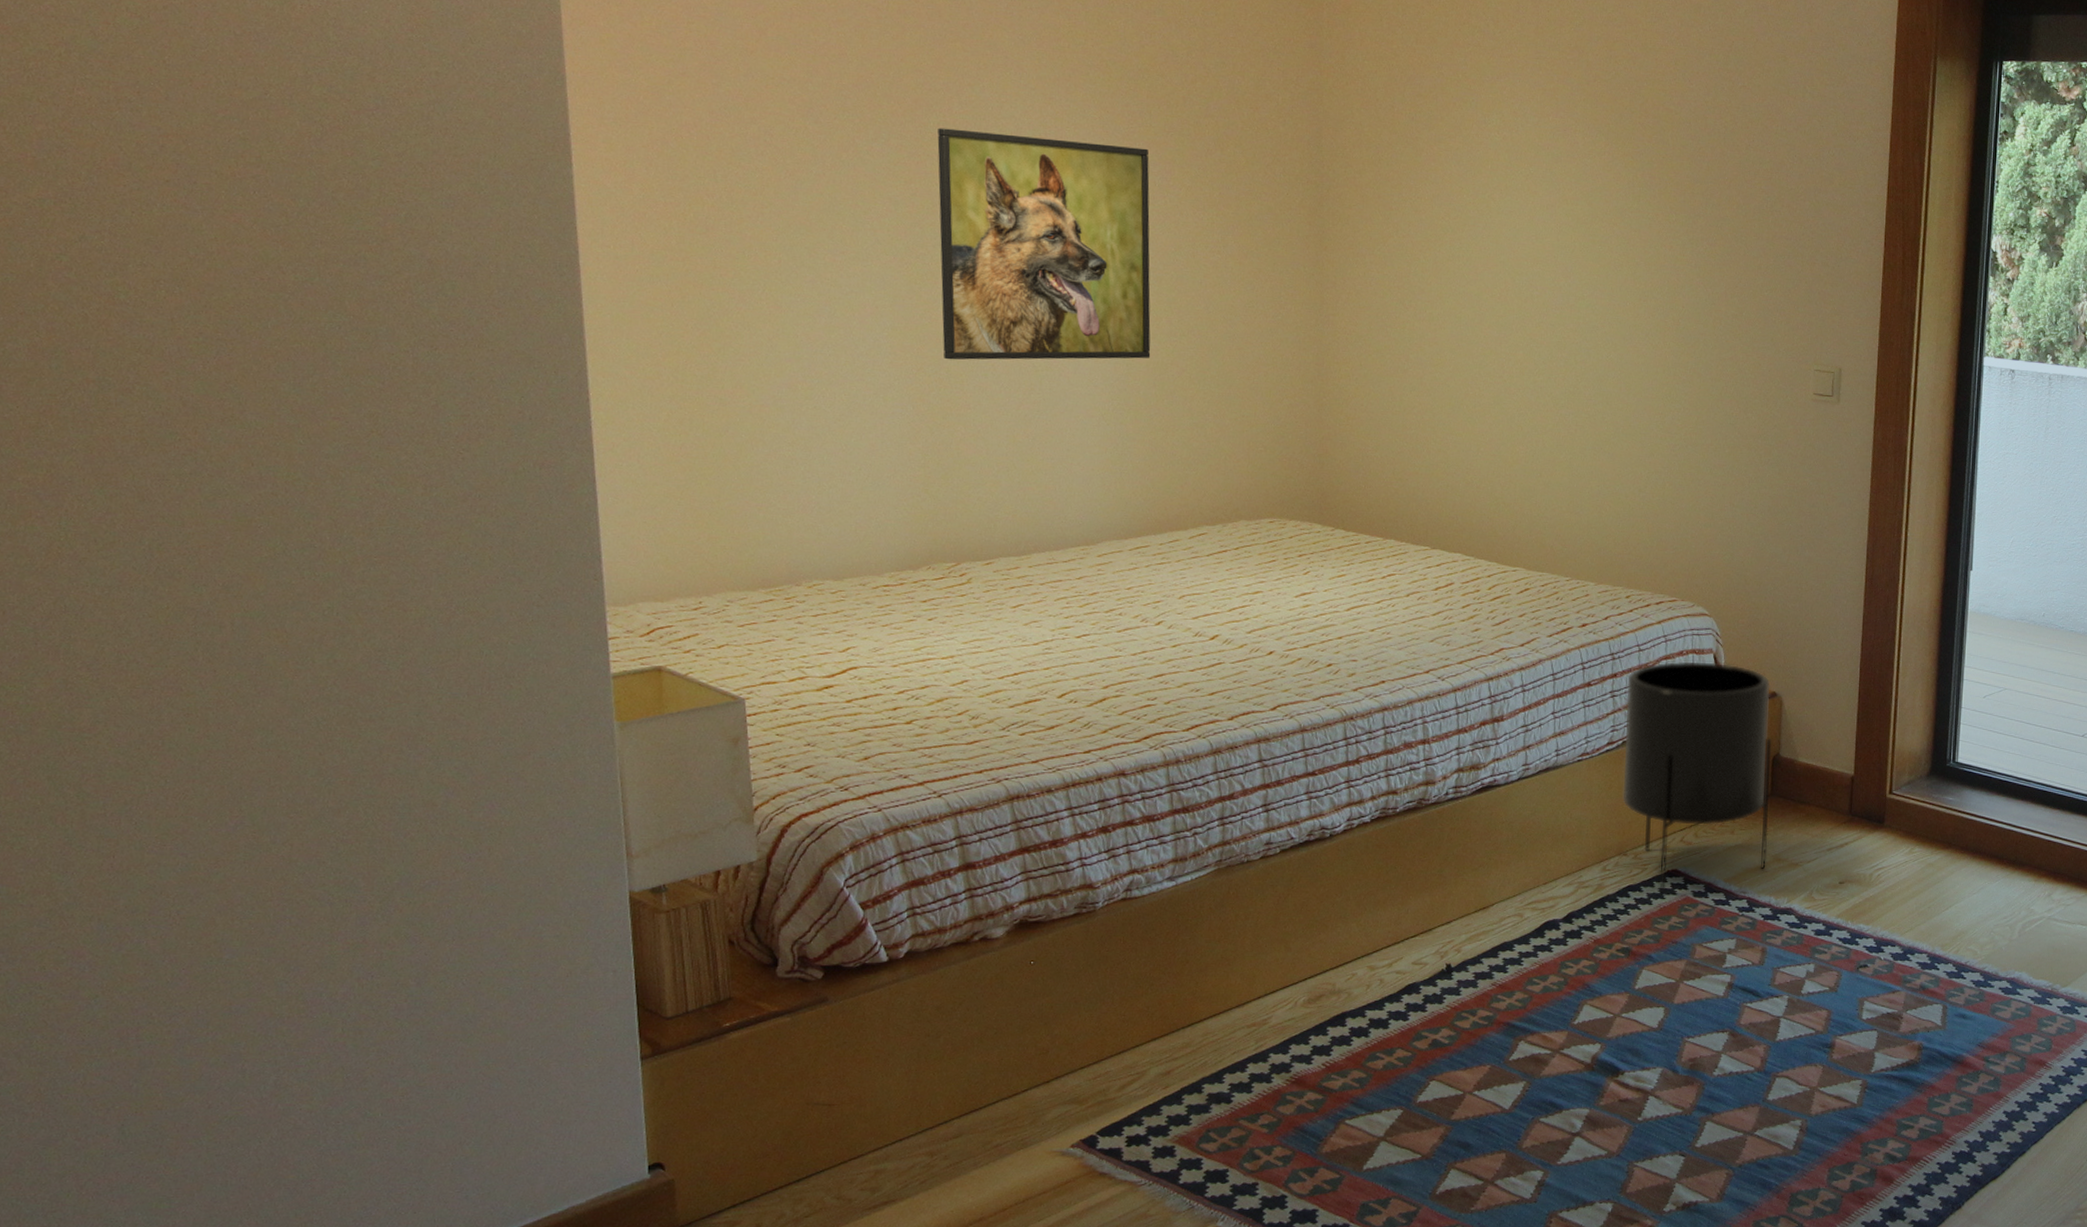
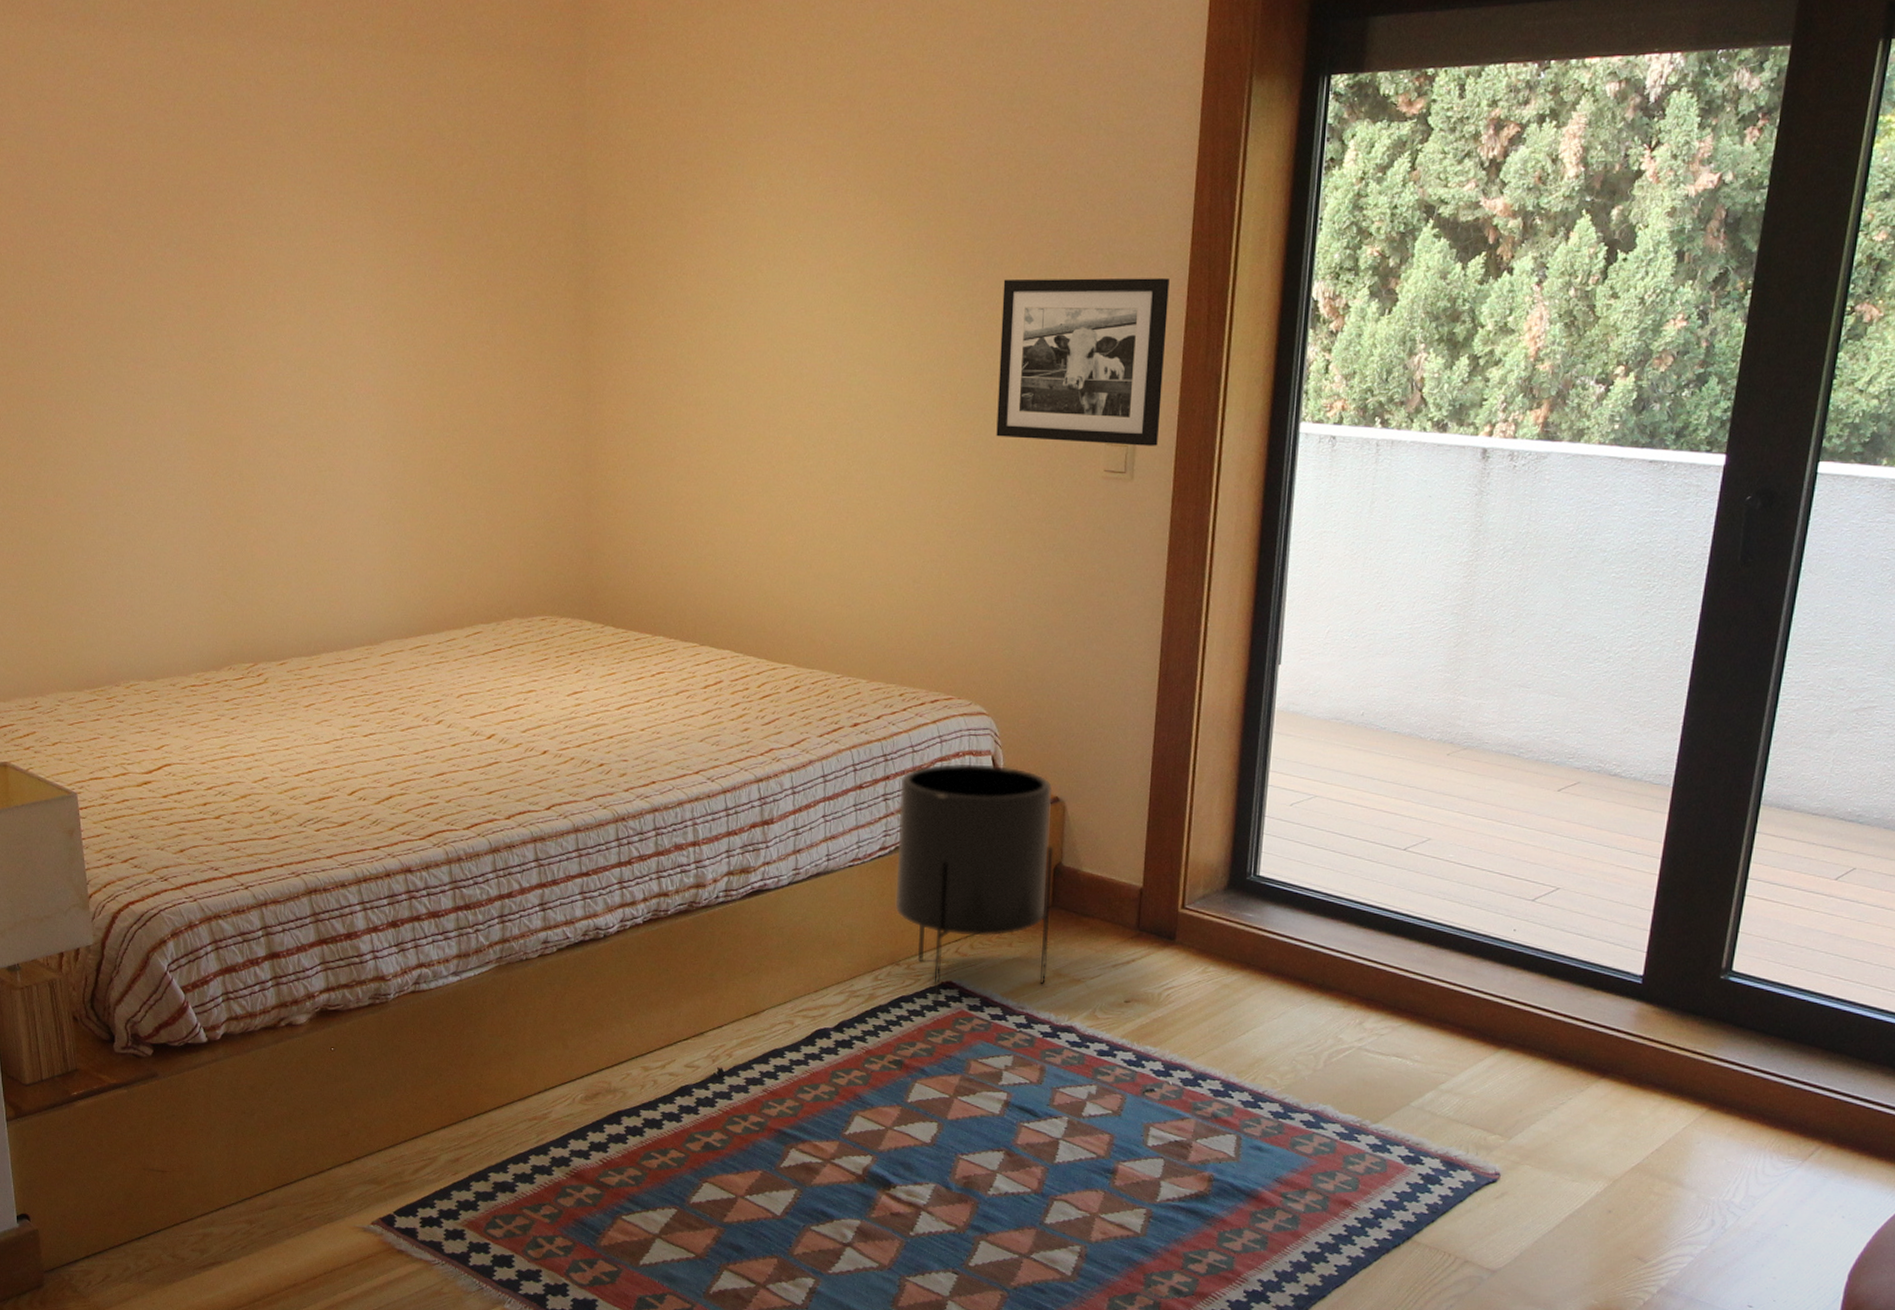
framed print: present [937,128,1151,360] -> none [223,229,425,463]
picture frame: none [1715,219,1869,373] -> present [996,278,1170,446]

